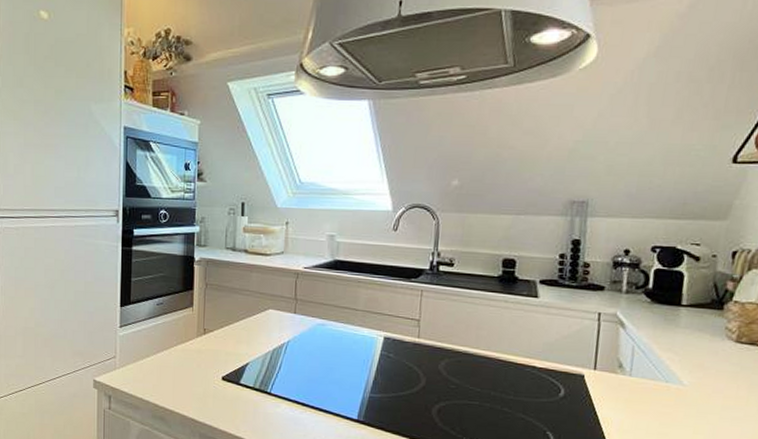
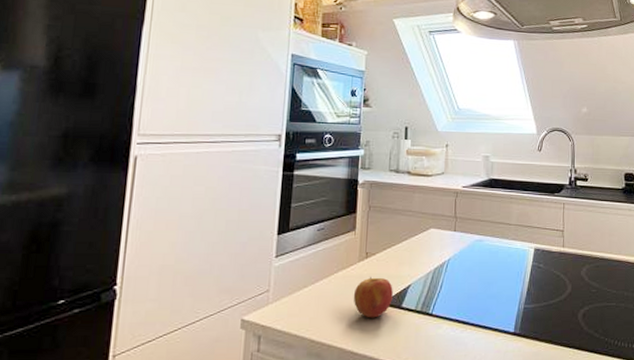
apple: none [192,351,231,391] -> present [353,276,393,318]

